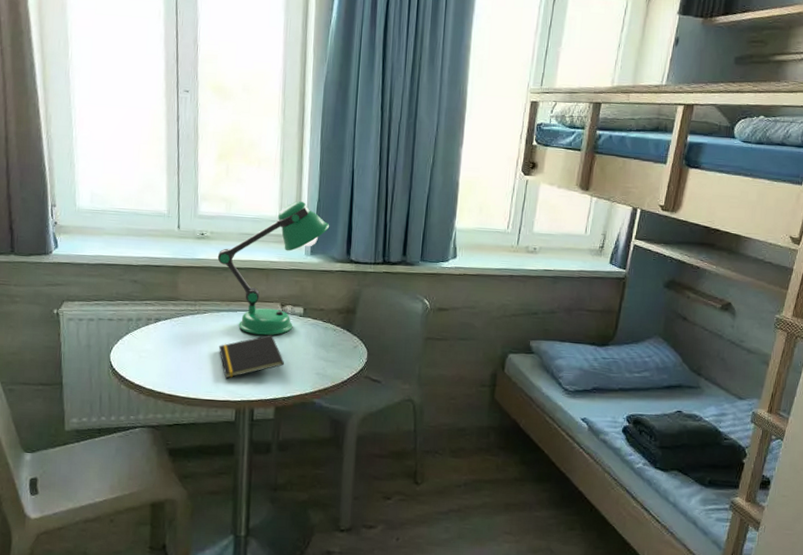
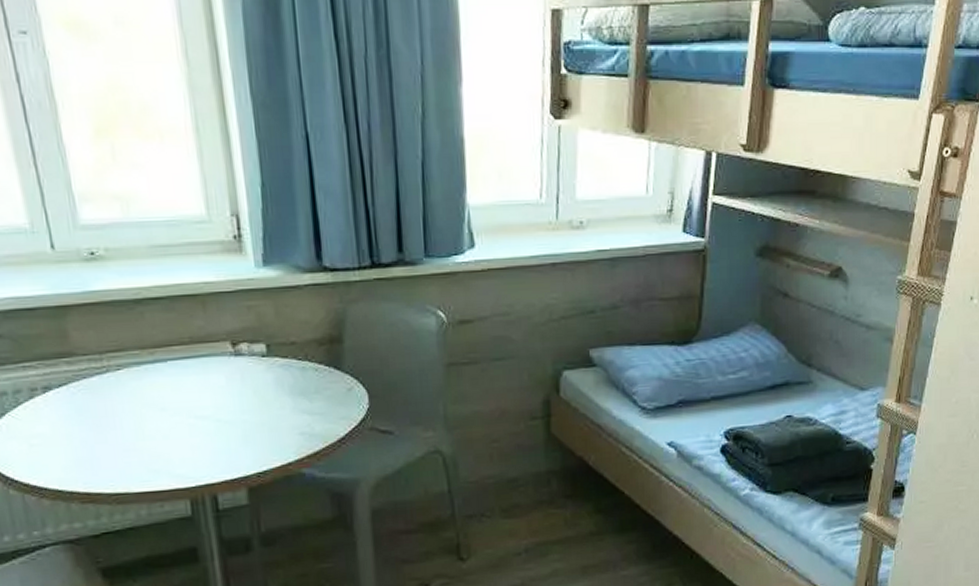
desk lamp: present [217,201,330,336] -> none [122,189,286,391]
notepad: present [218,334,284,379] -> none [148,387,251,459]

